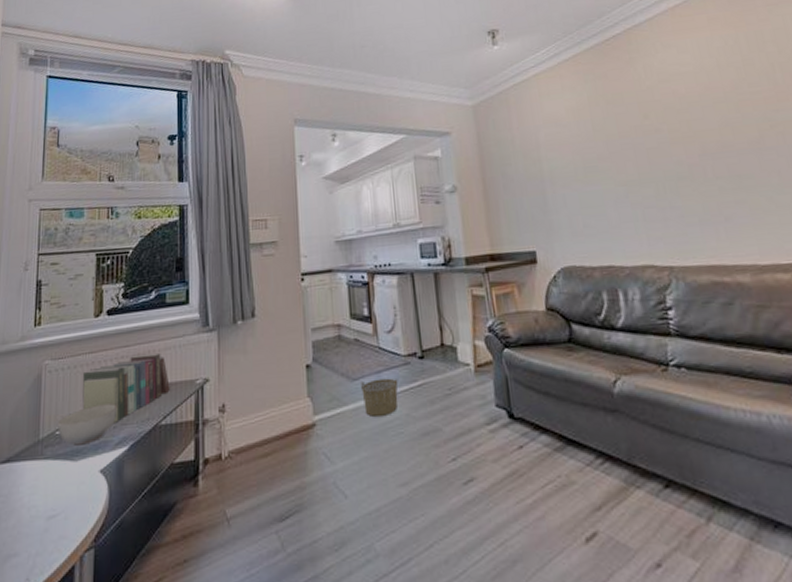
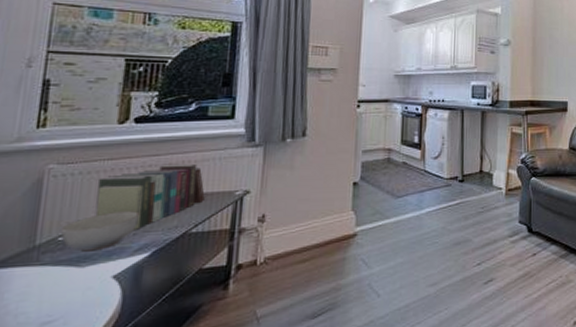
basket: present [361,378,398,417] -> none [404,197,439,229]

